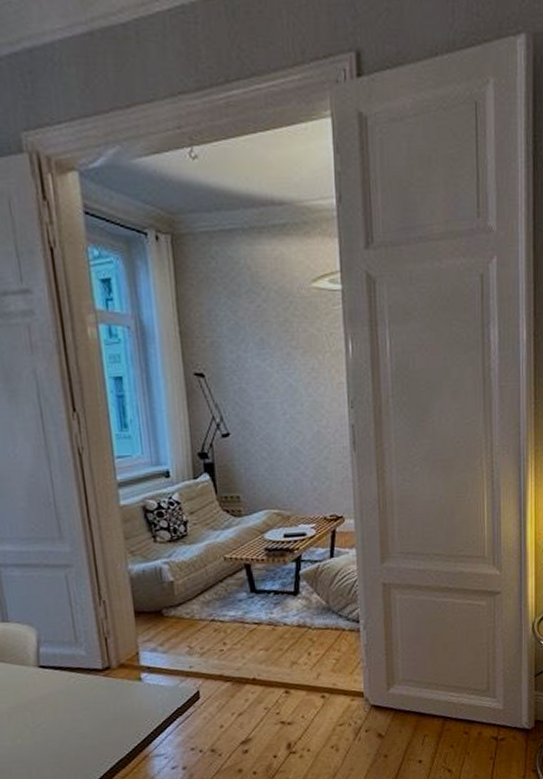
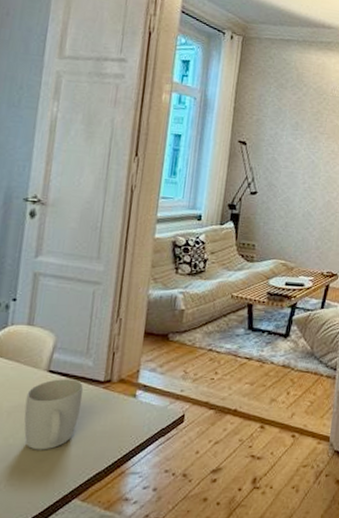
mug: none [22,671,85,747] -> present [24,379,84,450]

